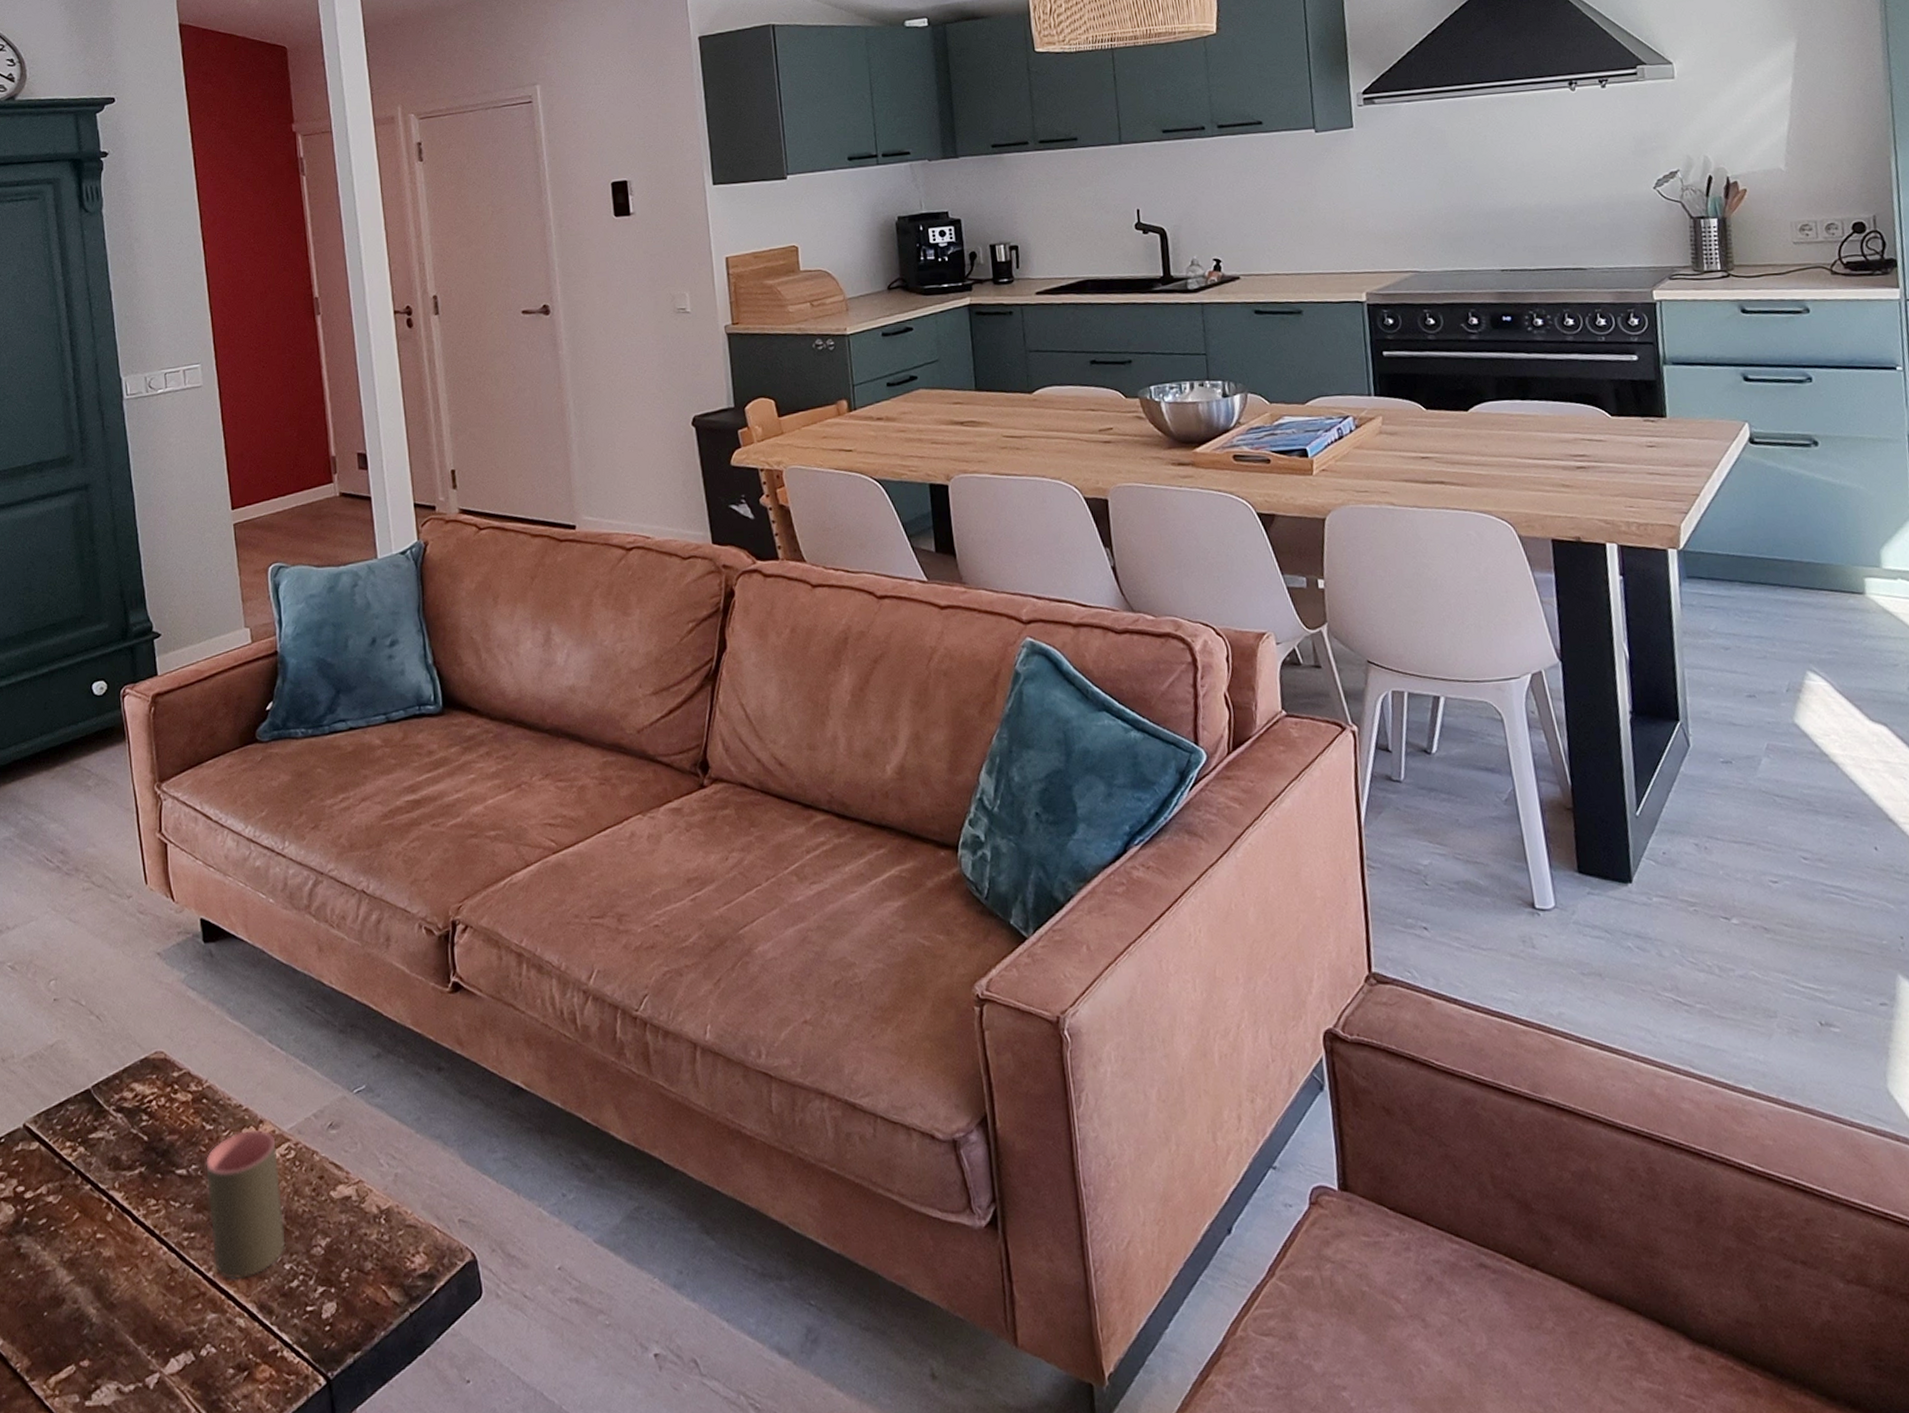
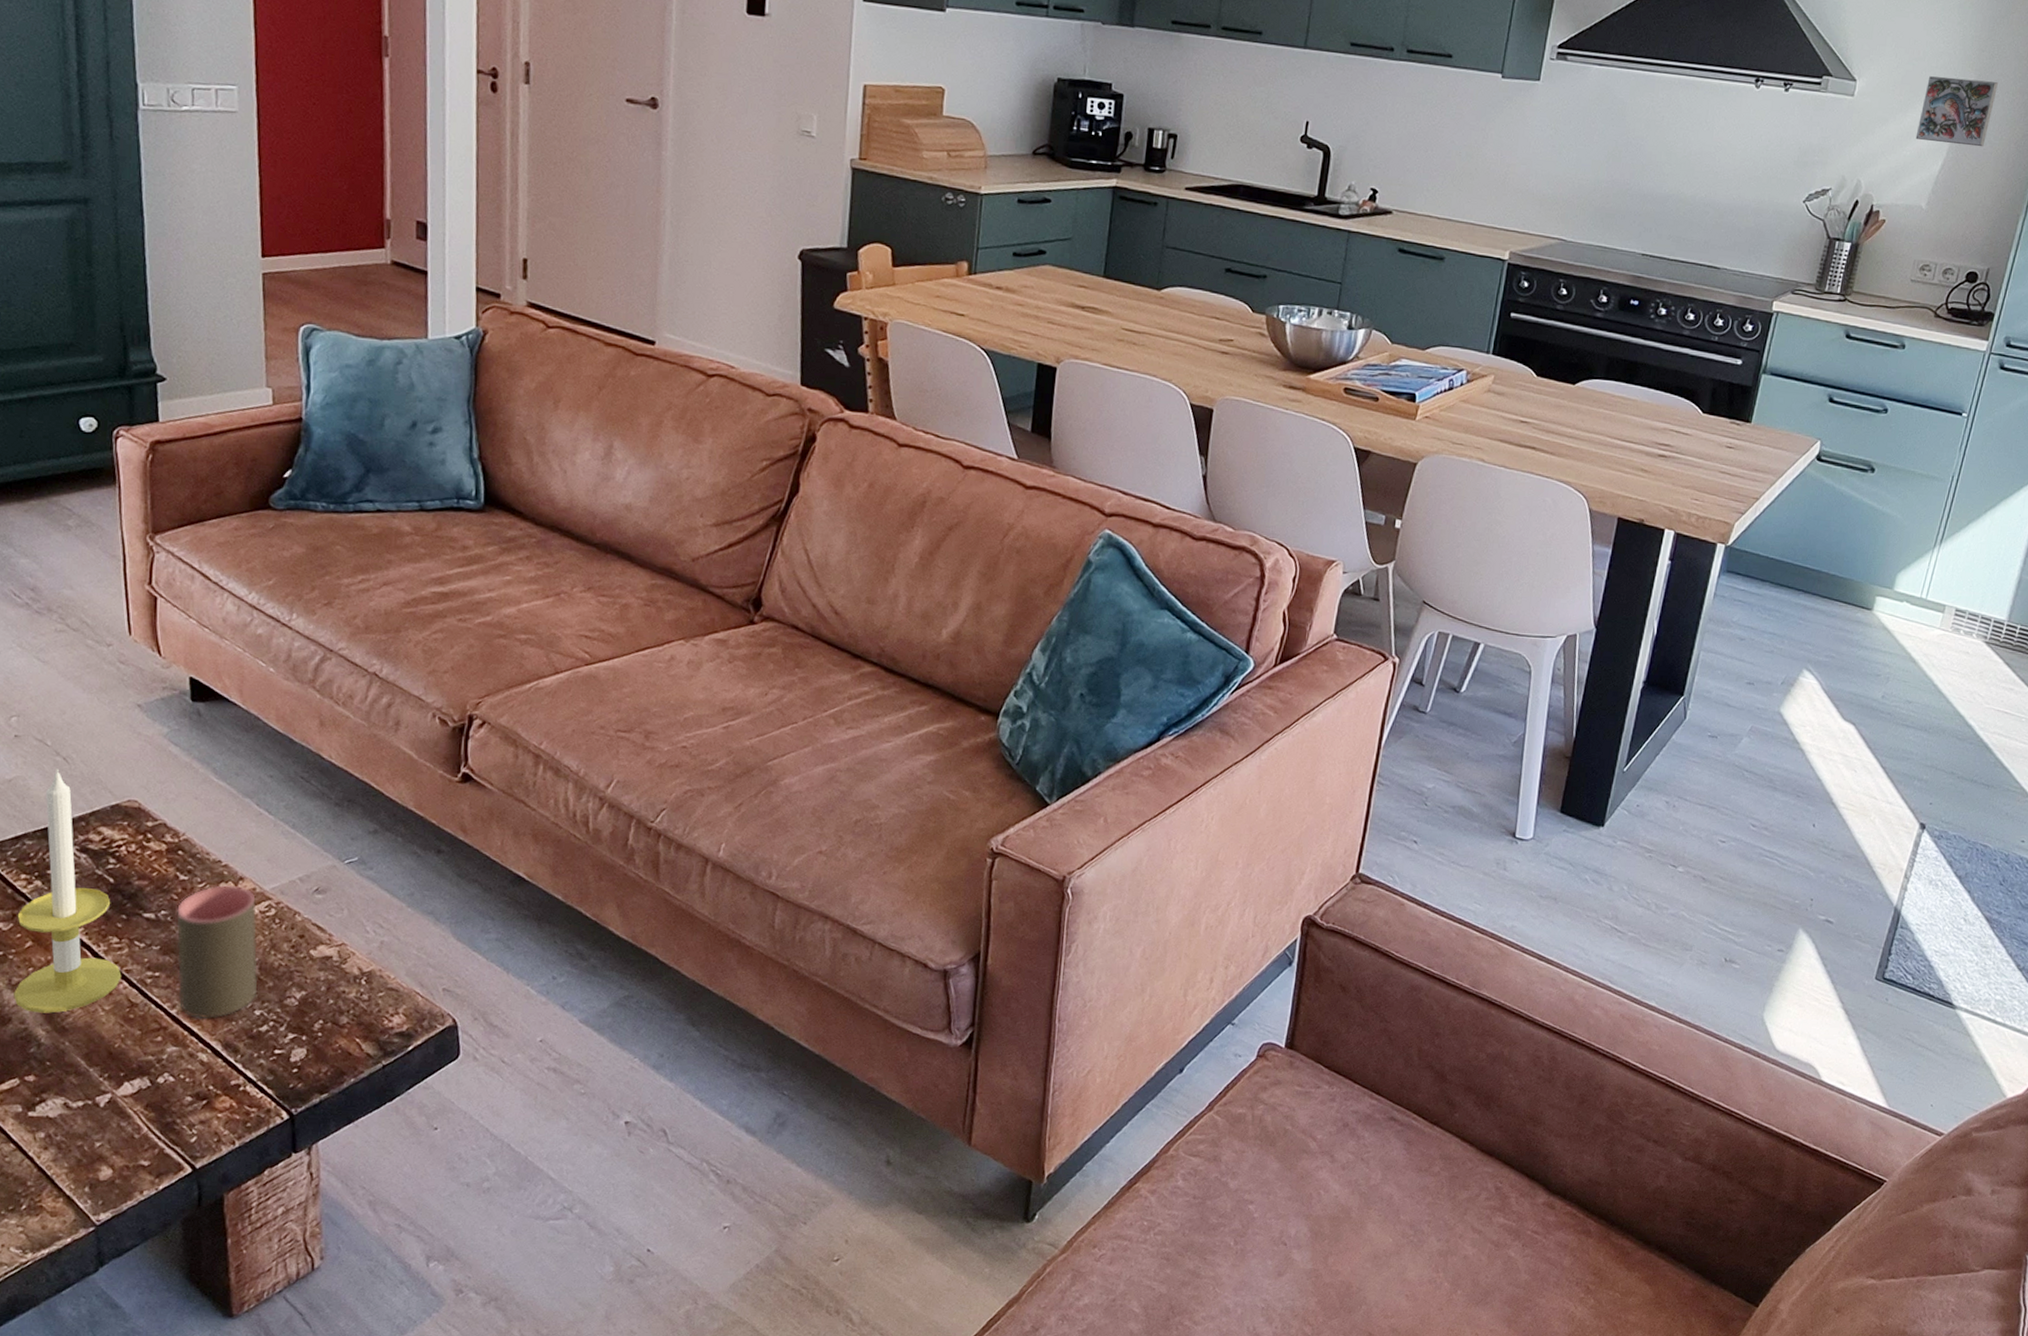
candle: none [65,1028,161,1290] -> present [13,768,122,1013]
decorative tile: none [1746,35,1828,105] -> present [1915,76,1998,147]

